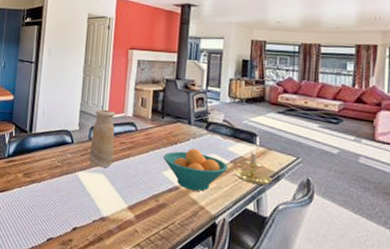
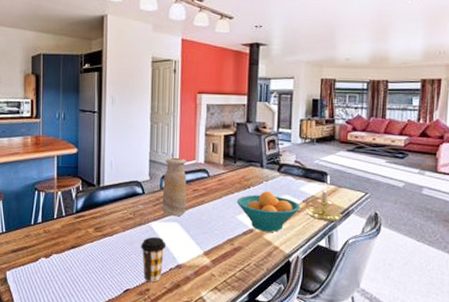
coffee cup: none [66,186,92,234] -> present [141,236,166,283]

